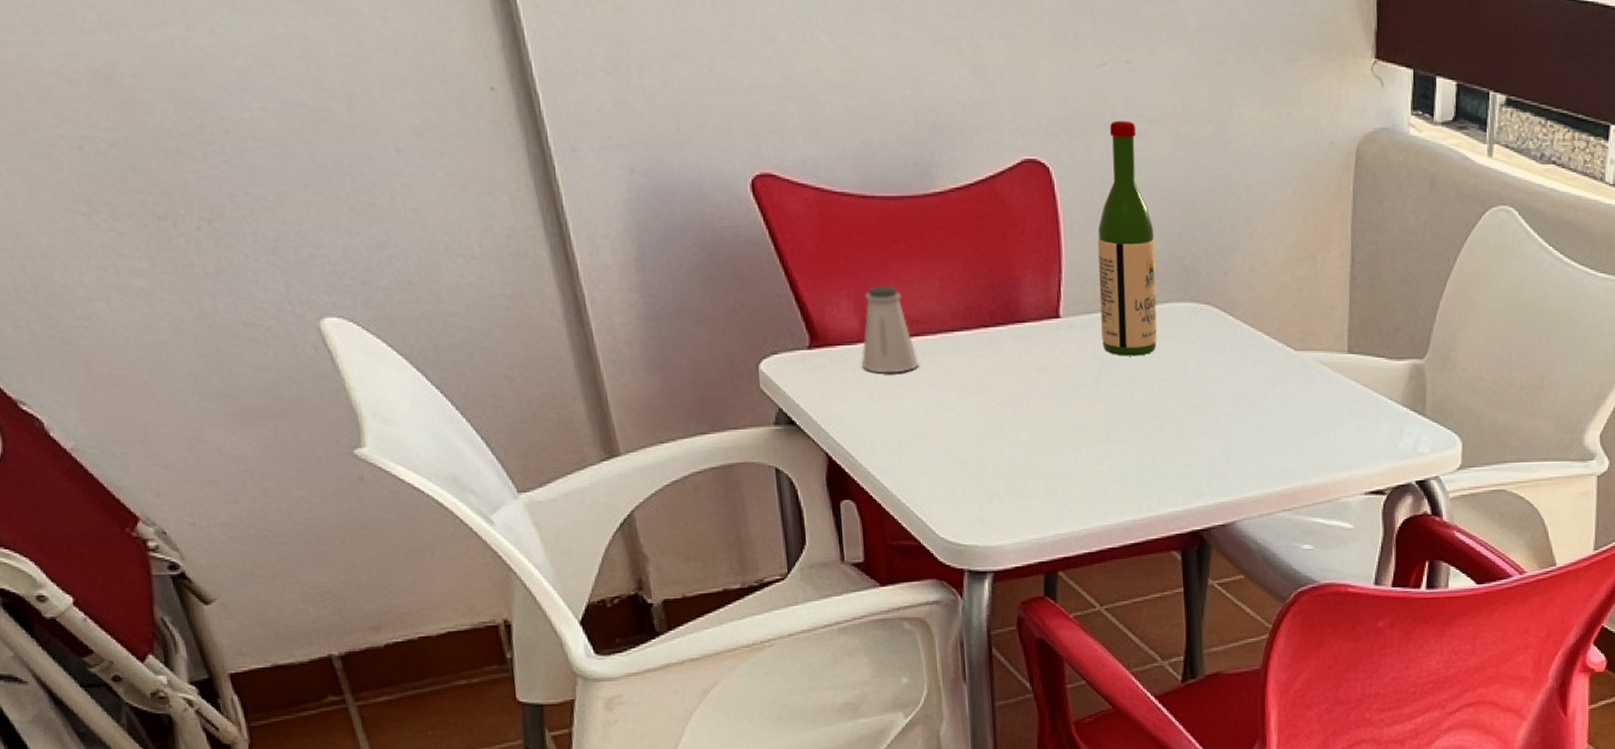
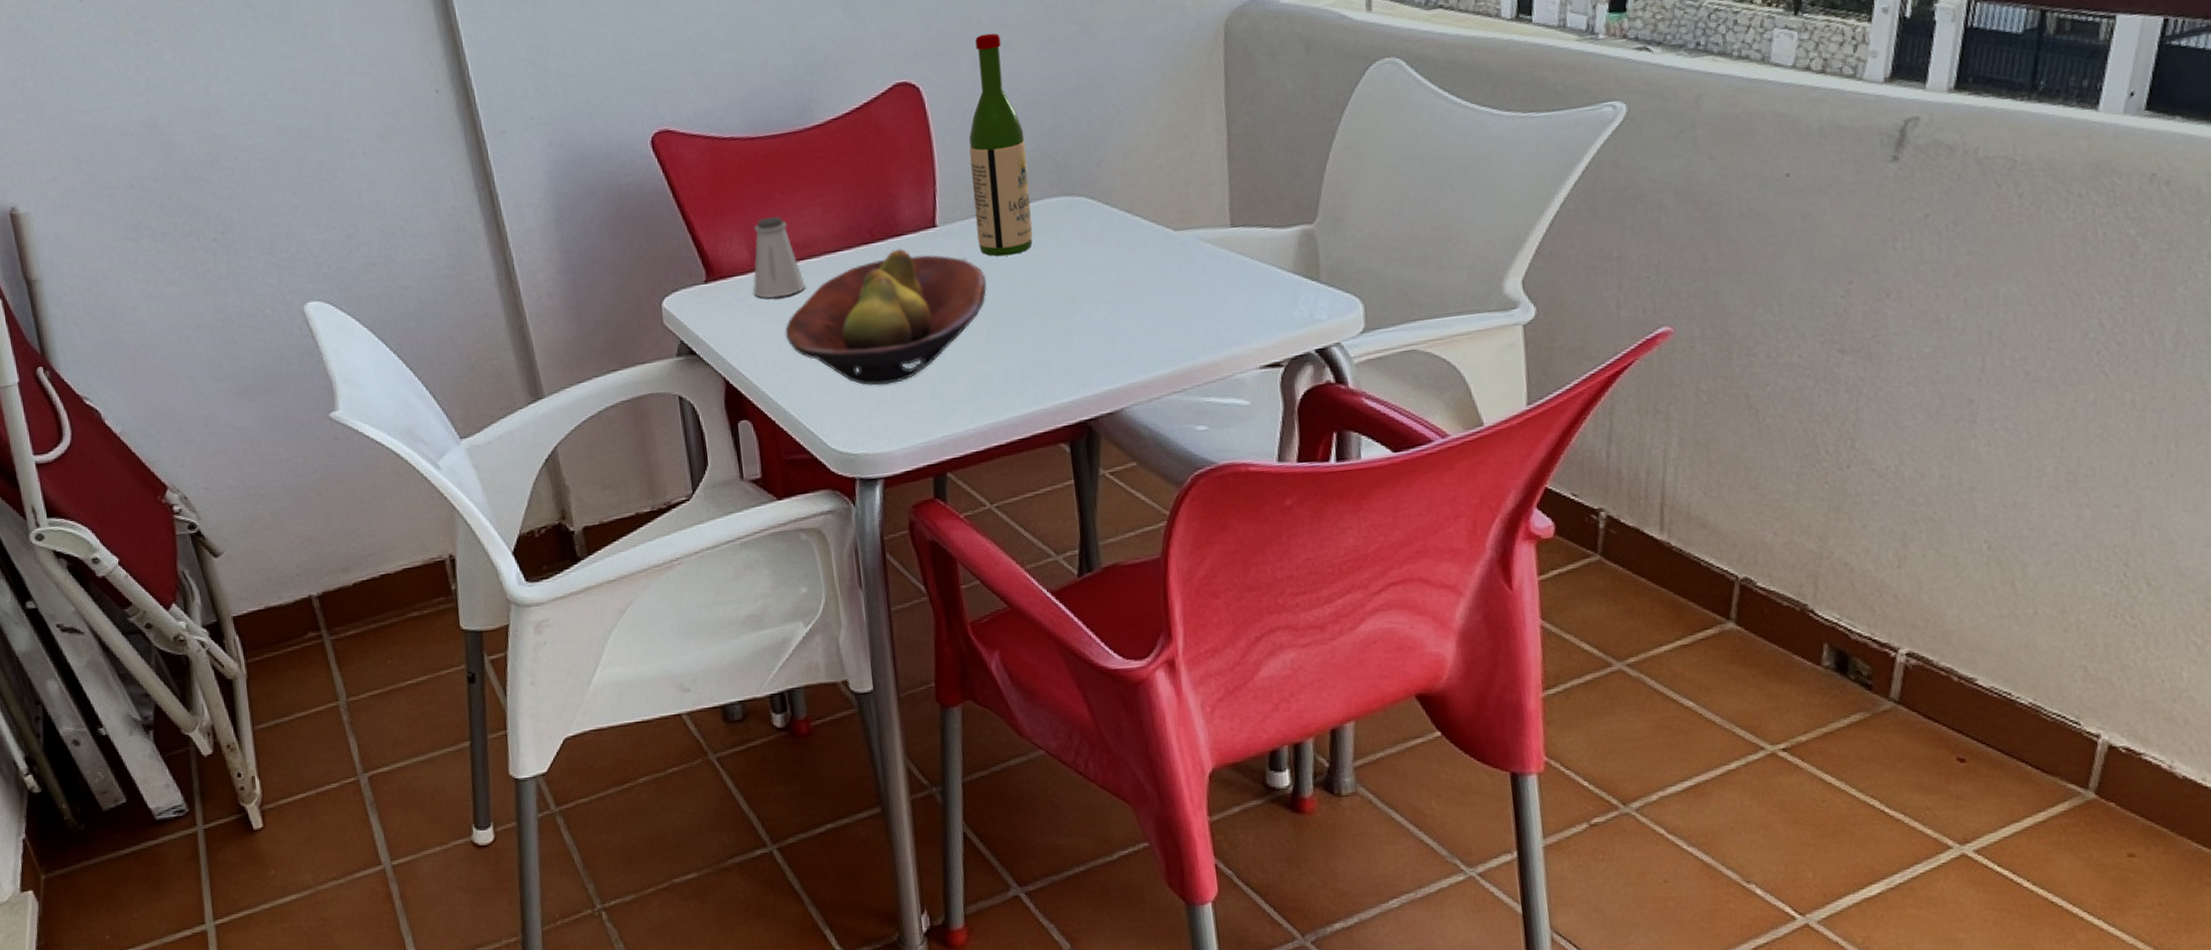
fruit bowl: none [895,336,1109,476] -> present [785,249,987,386]

